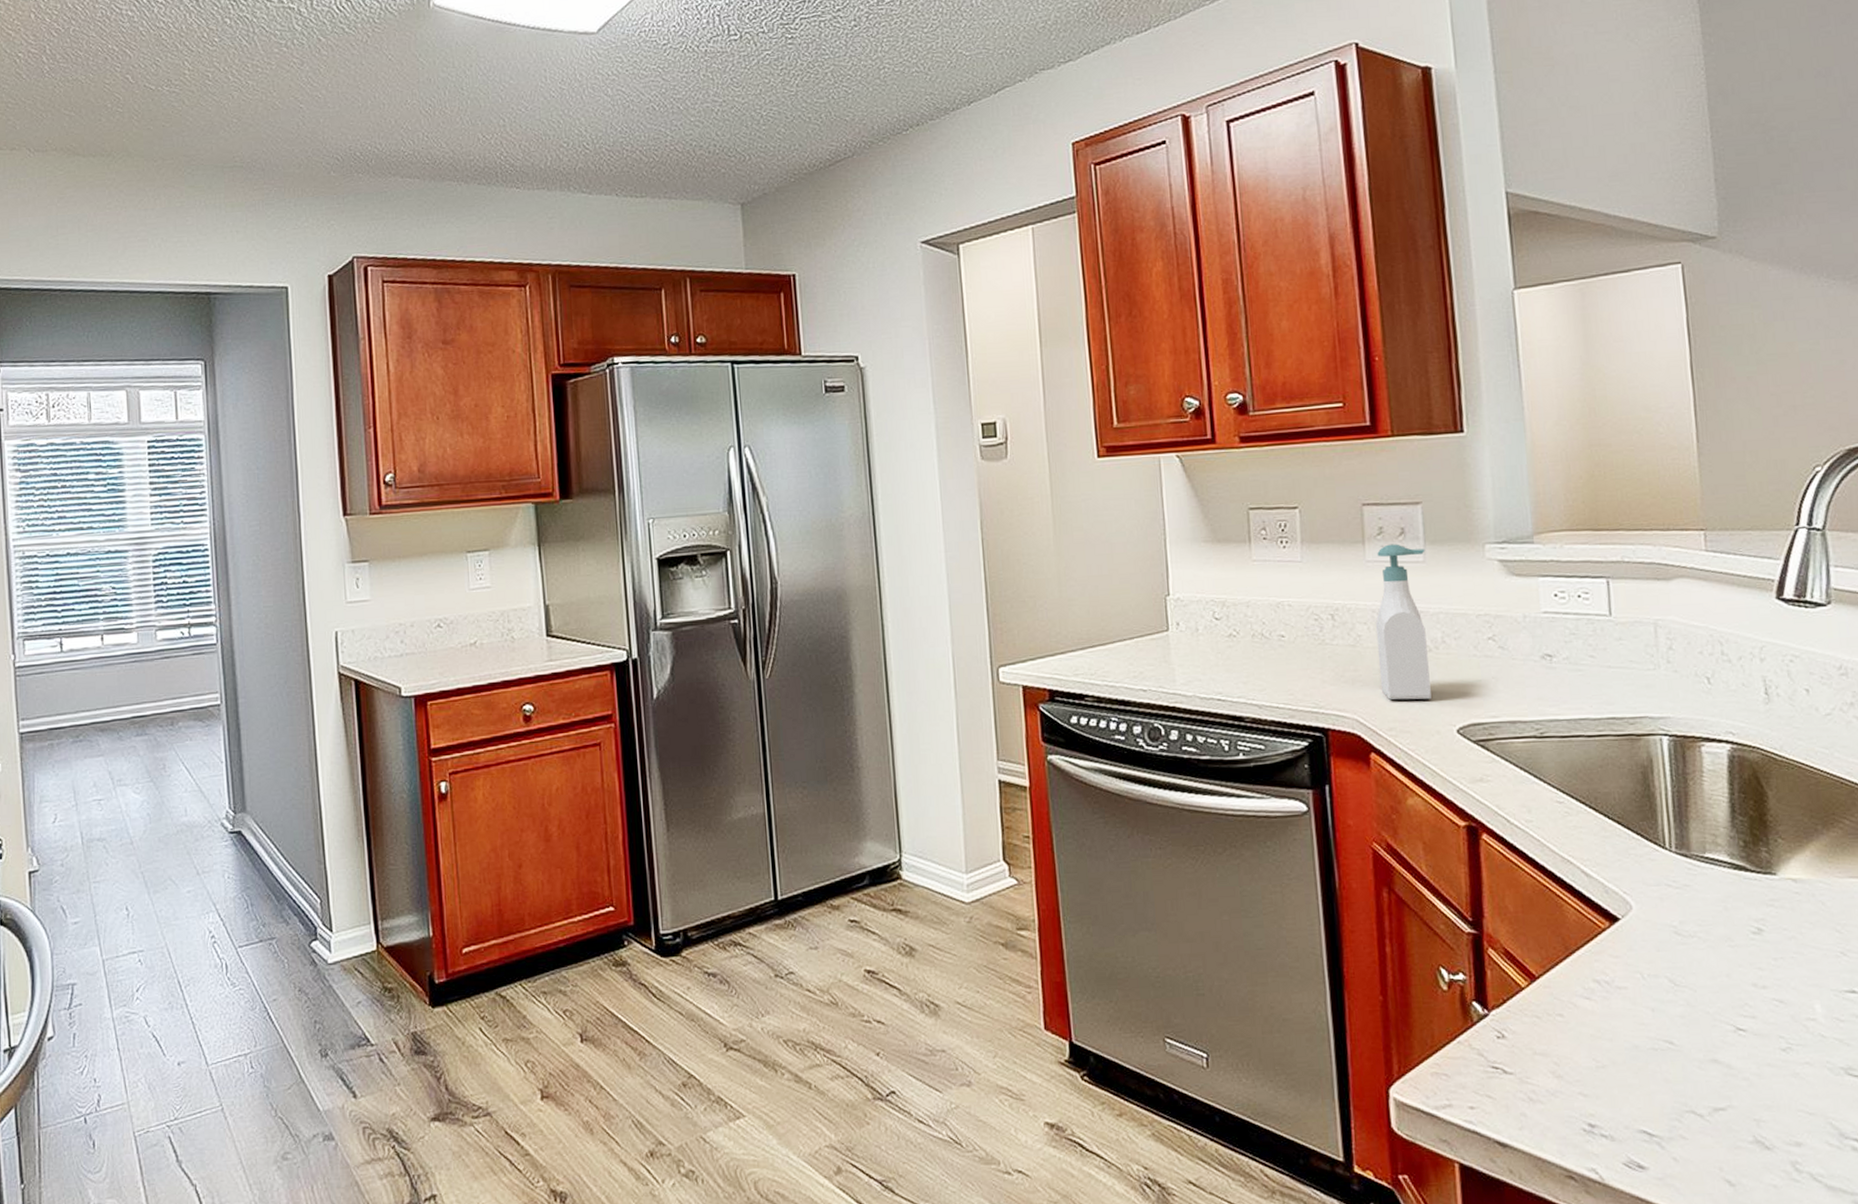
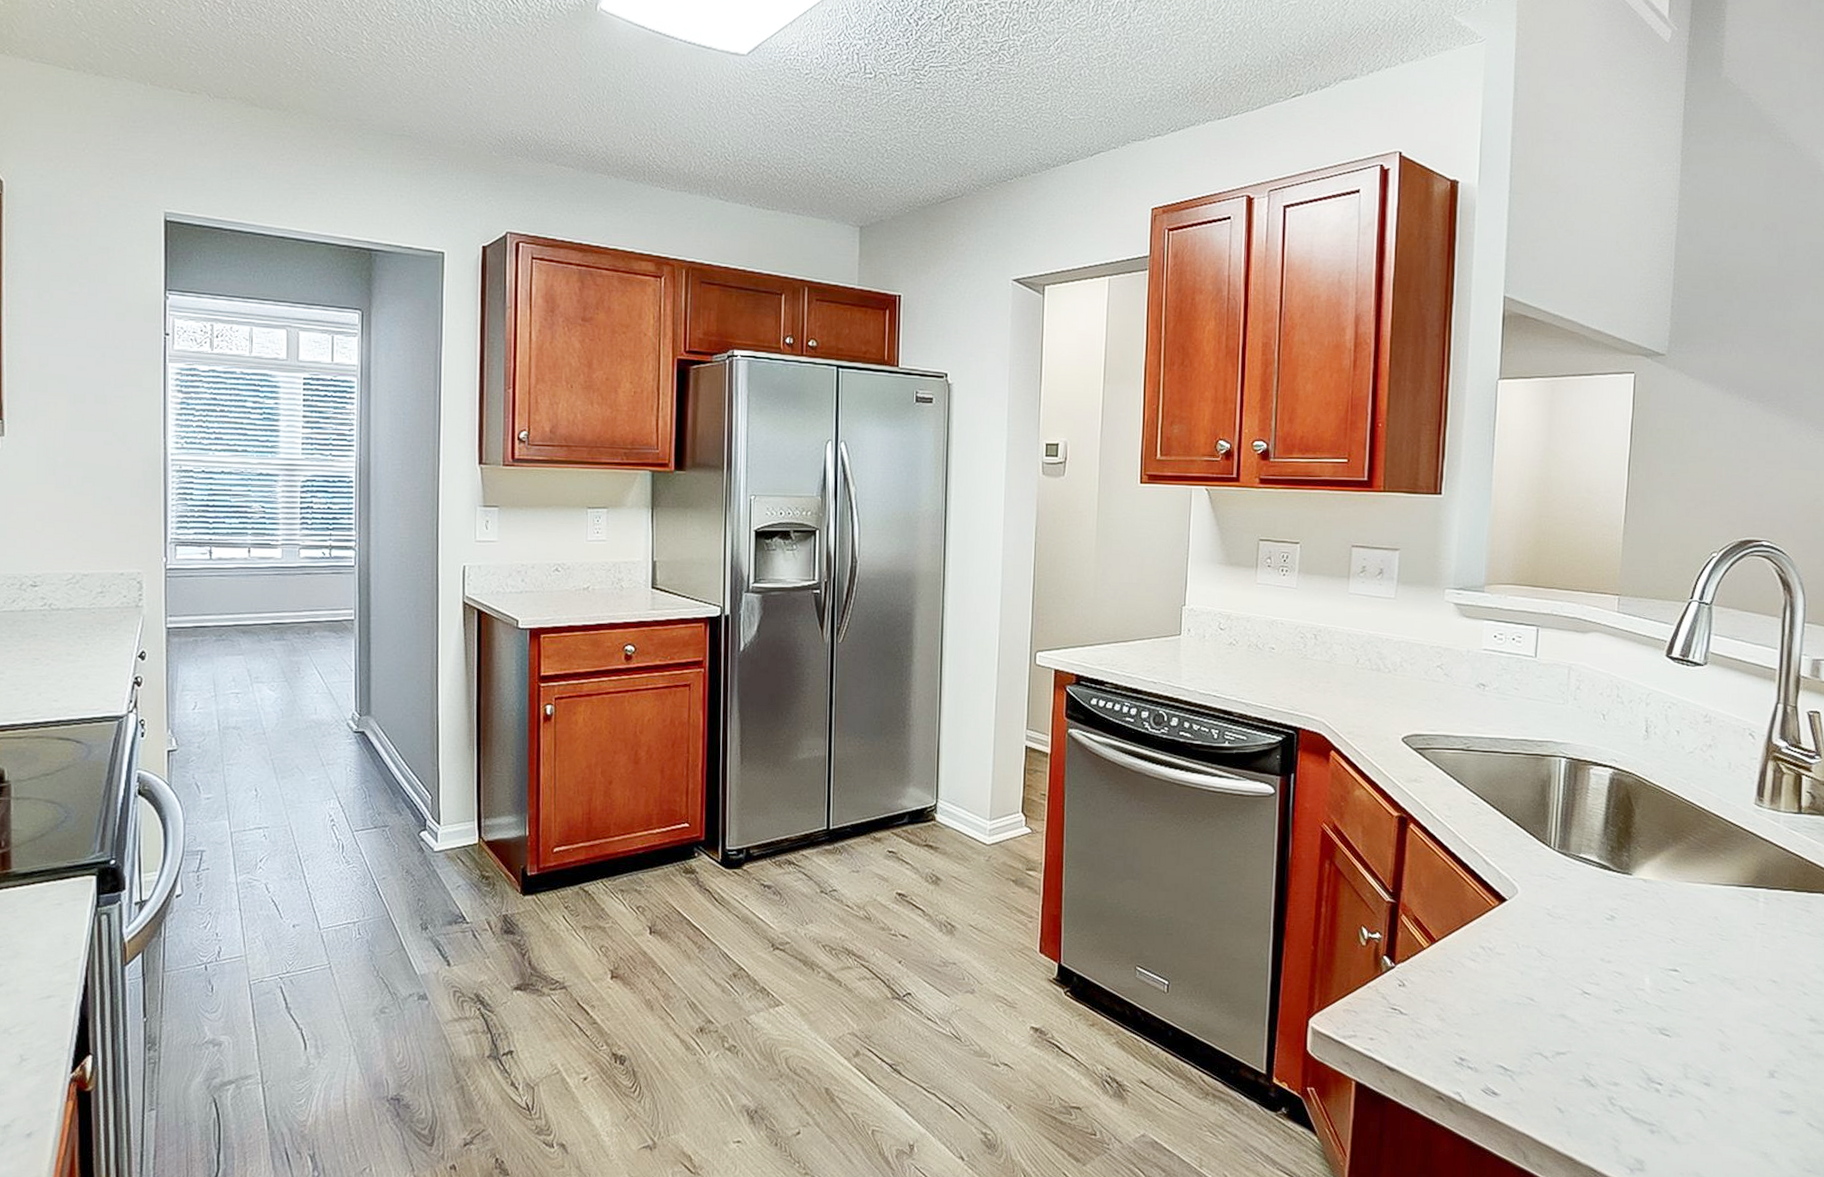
soap bottle: present [1375,544,1431,700] -> none [1346,581,1397,711]

